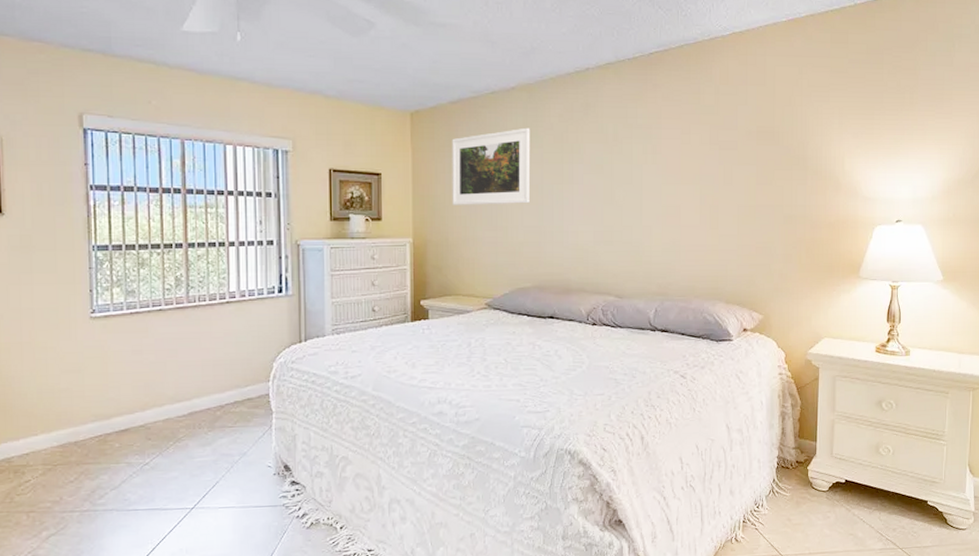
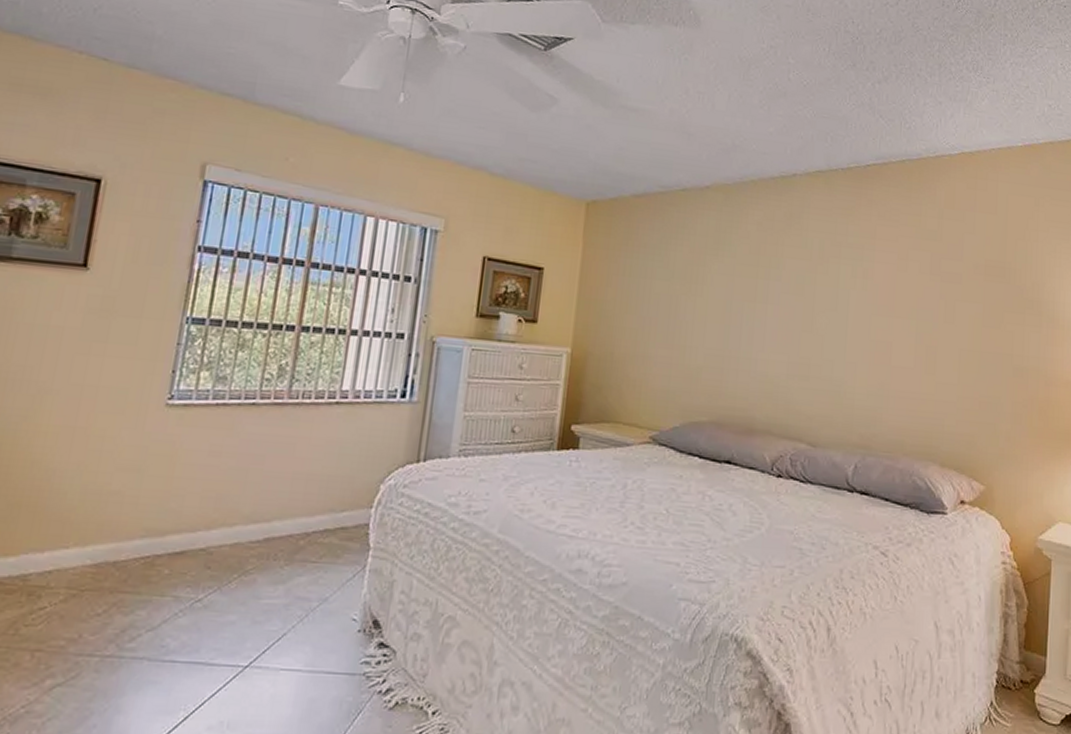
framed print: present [452,127,531,205] -> none [623,233,723,322]

